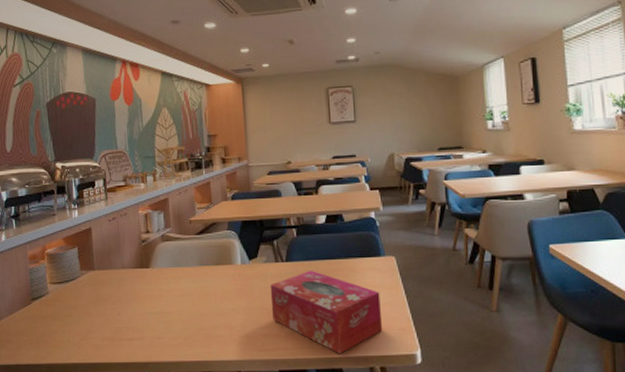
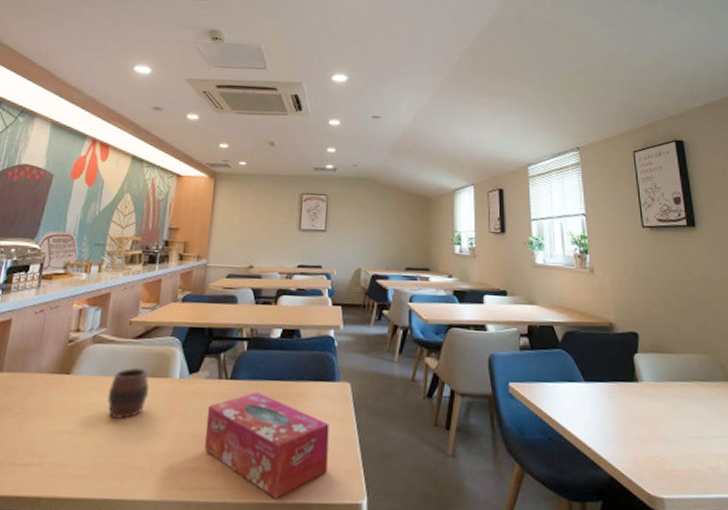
cup: none [183,259,217,301] -> present [107,368,149,420]

